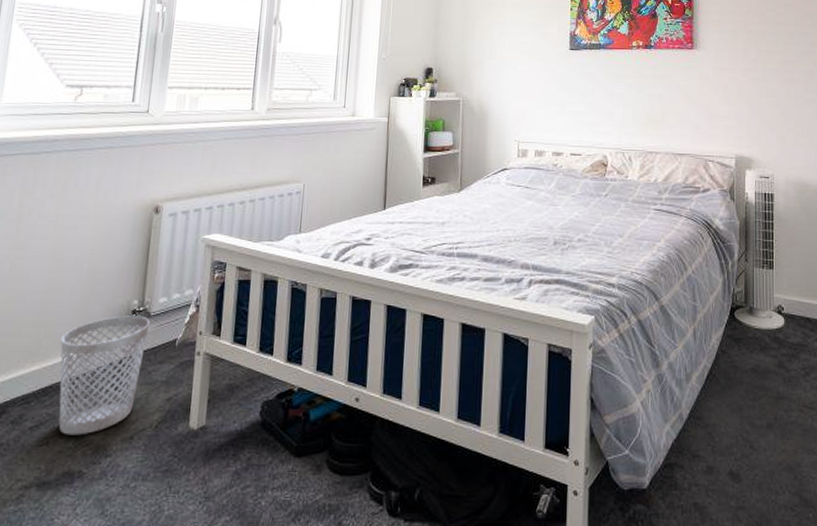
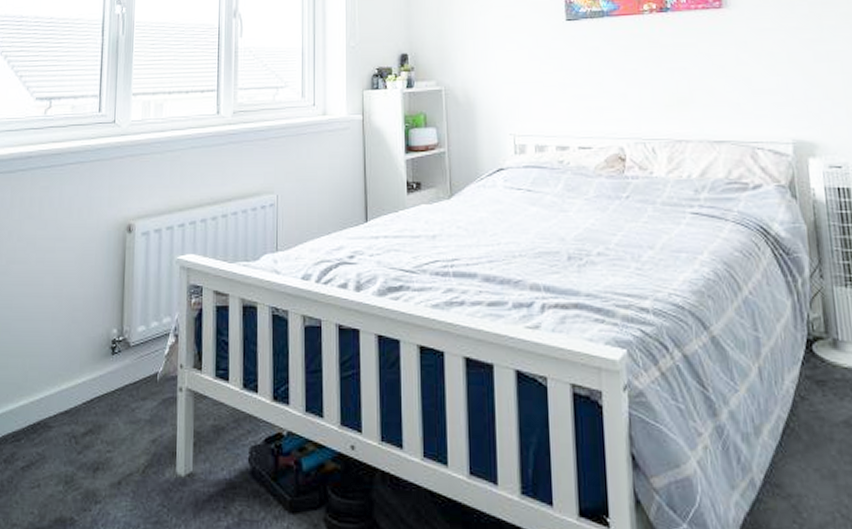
wastebasket: present [58,315,151,435] -> none [45,346,131,478]

